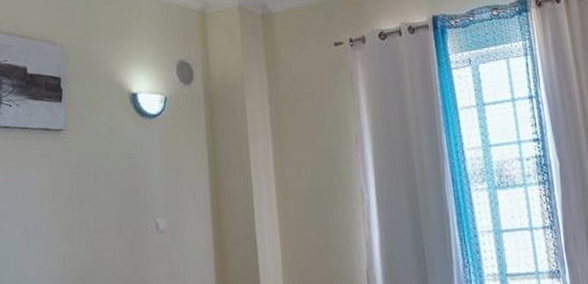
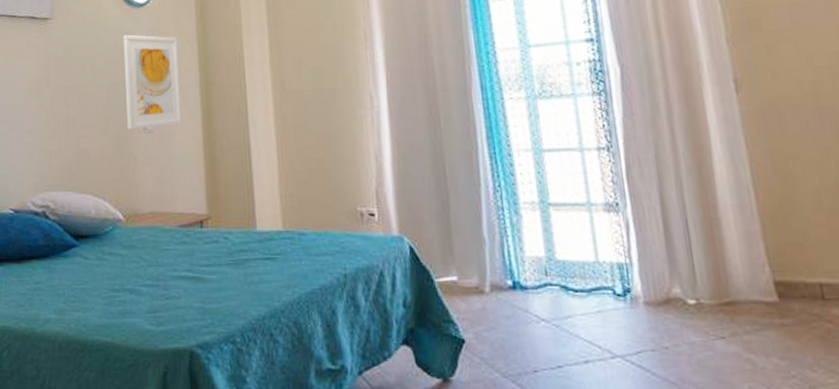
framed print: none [136,143,194,231] -> present [123,34,182,129]

